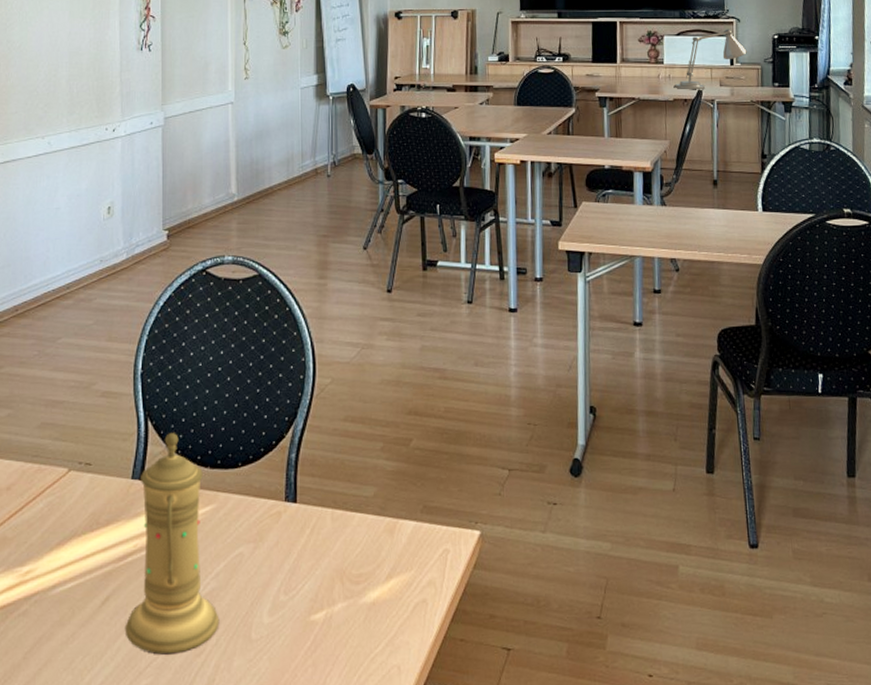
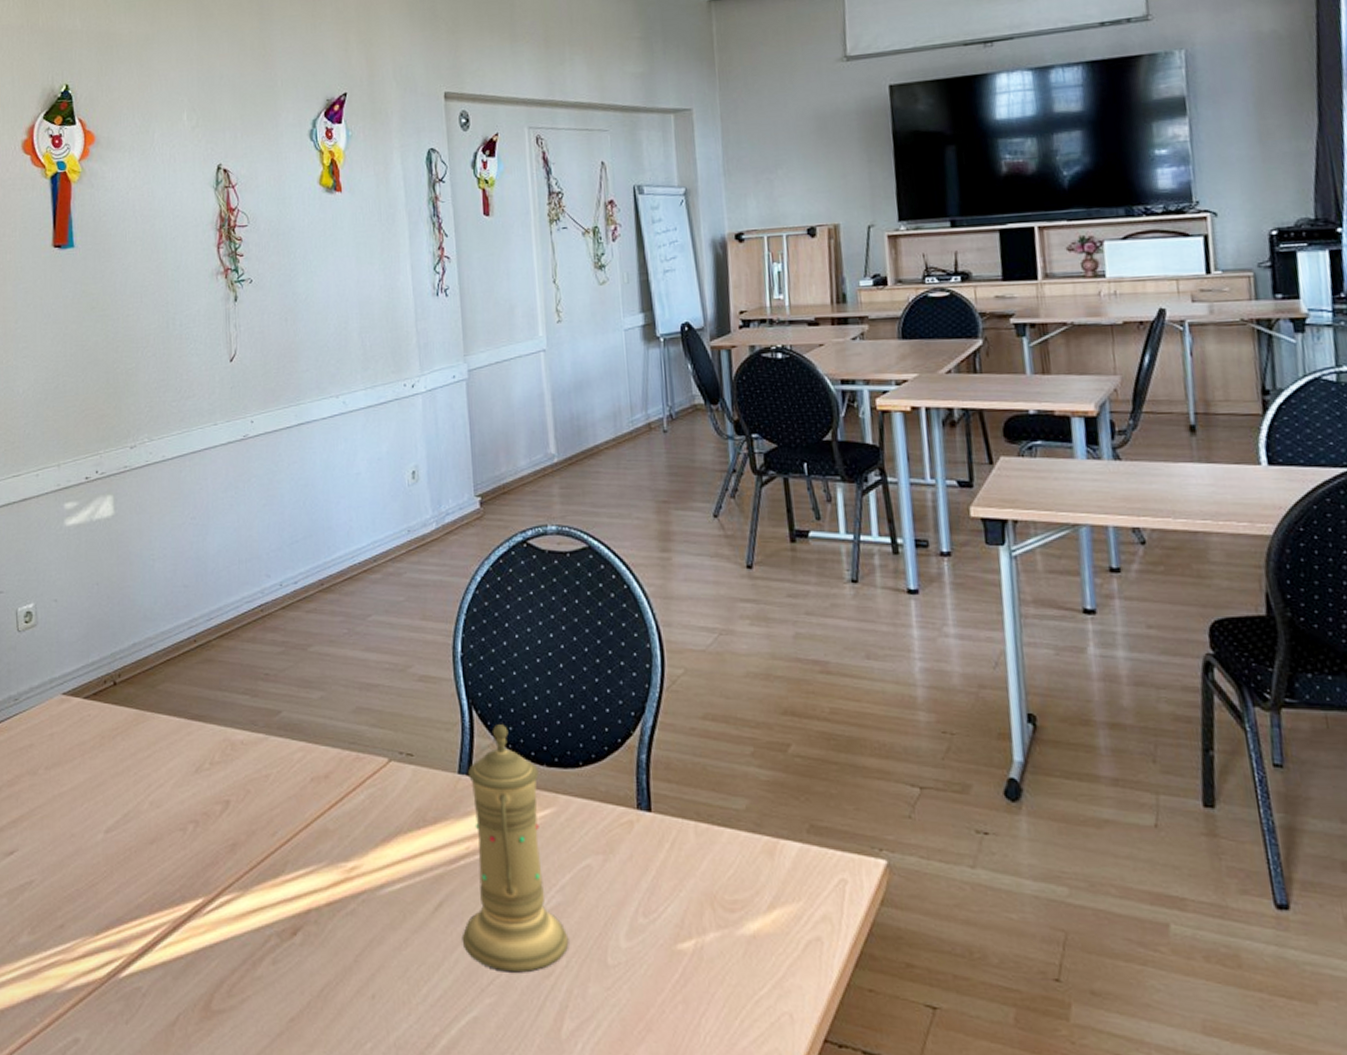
desk lamp: present [673,29,747,90] -> none [1122,226,1231,310]

